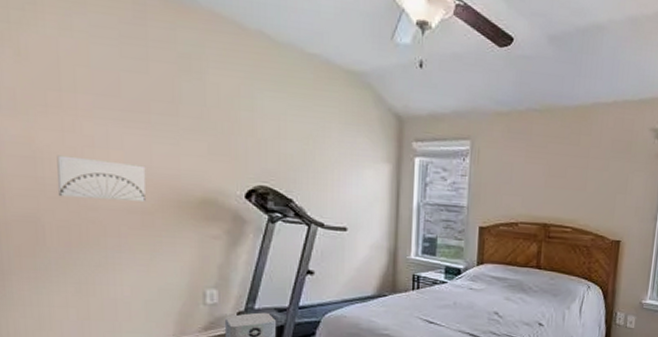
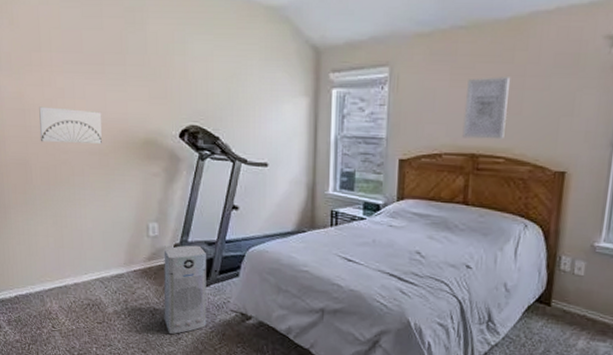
wall art: none [536,156,576,212] -> present [462,77,510,140]

